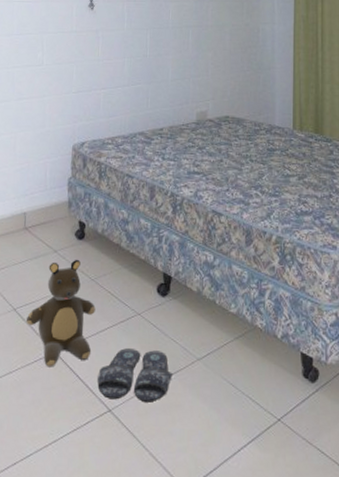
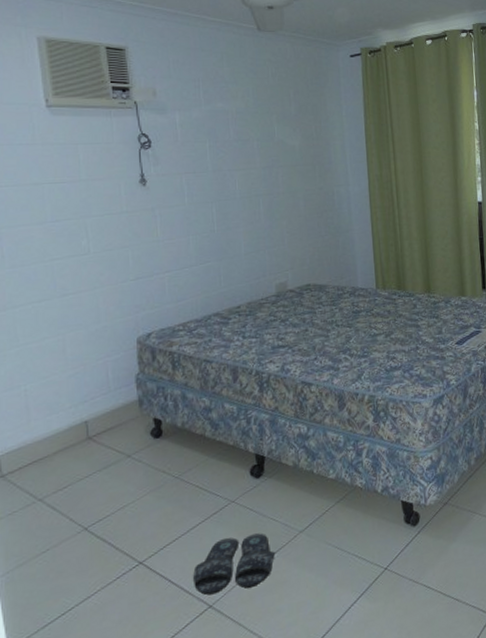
teddy bear: present [27,259,96,368] -> none [102,459,183,581]

